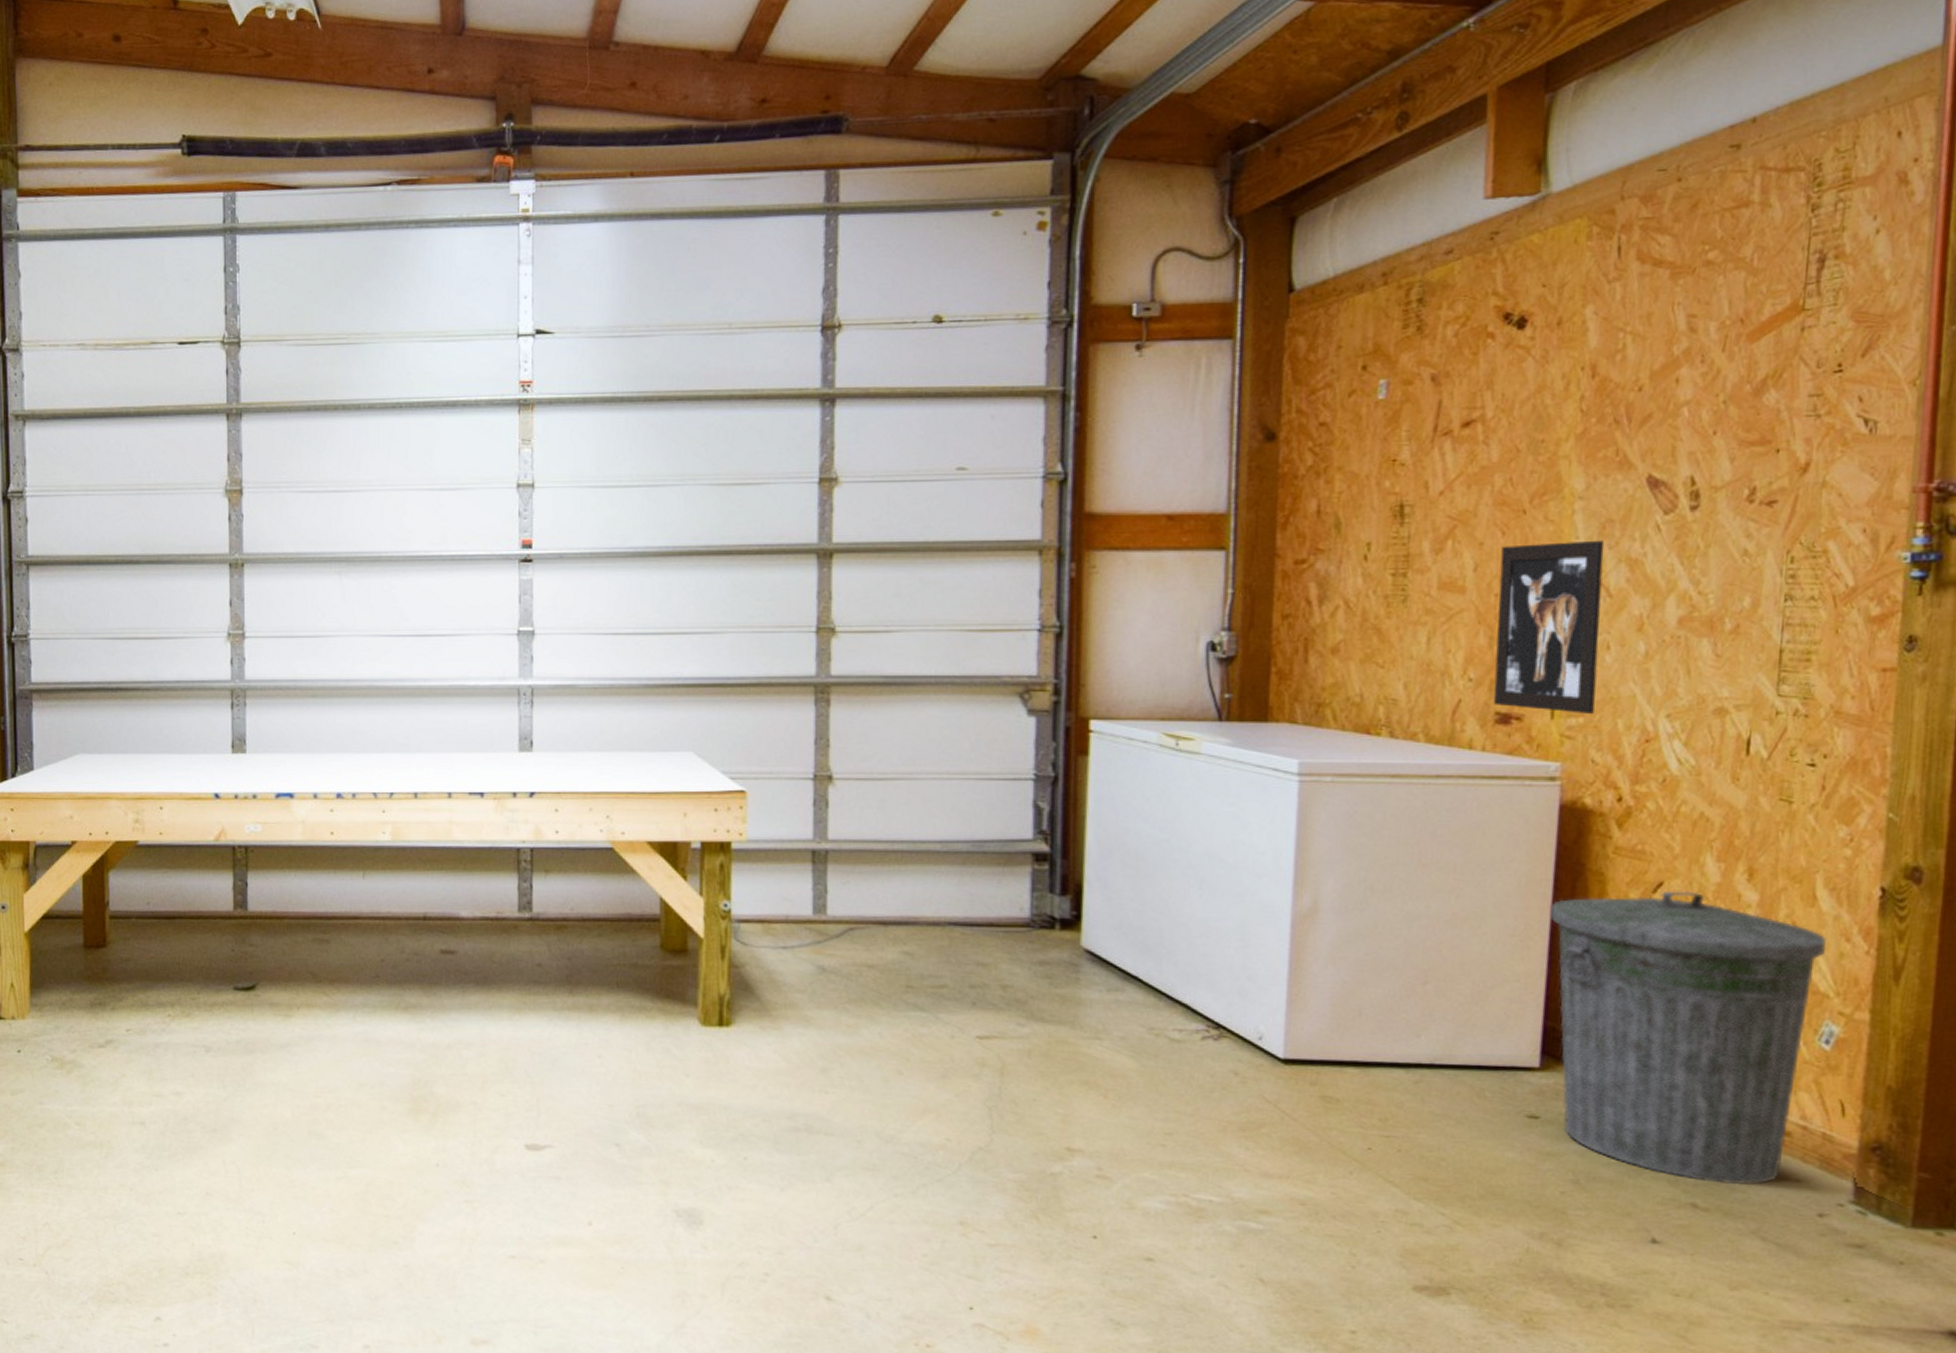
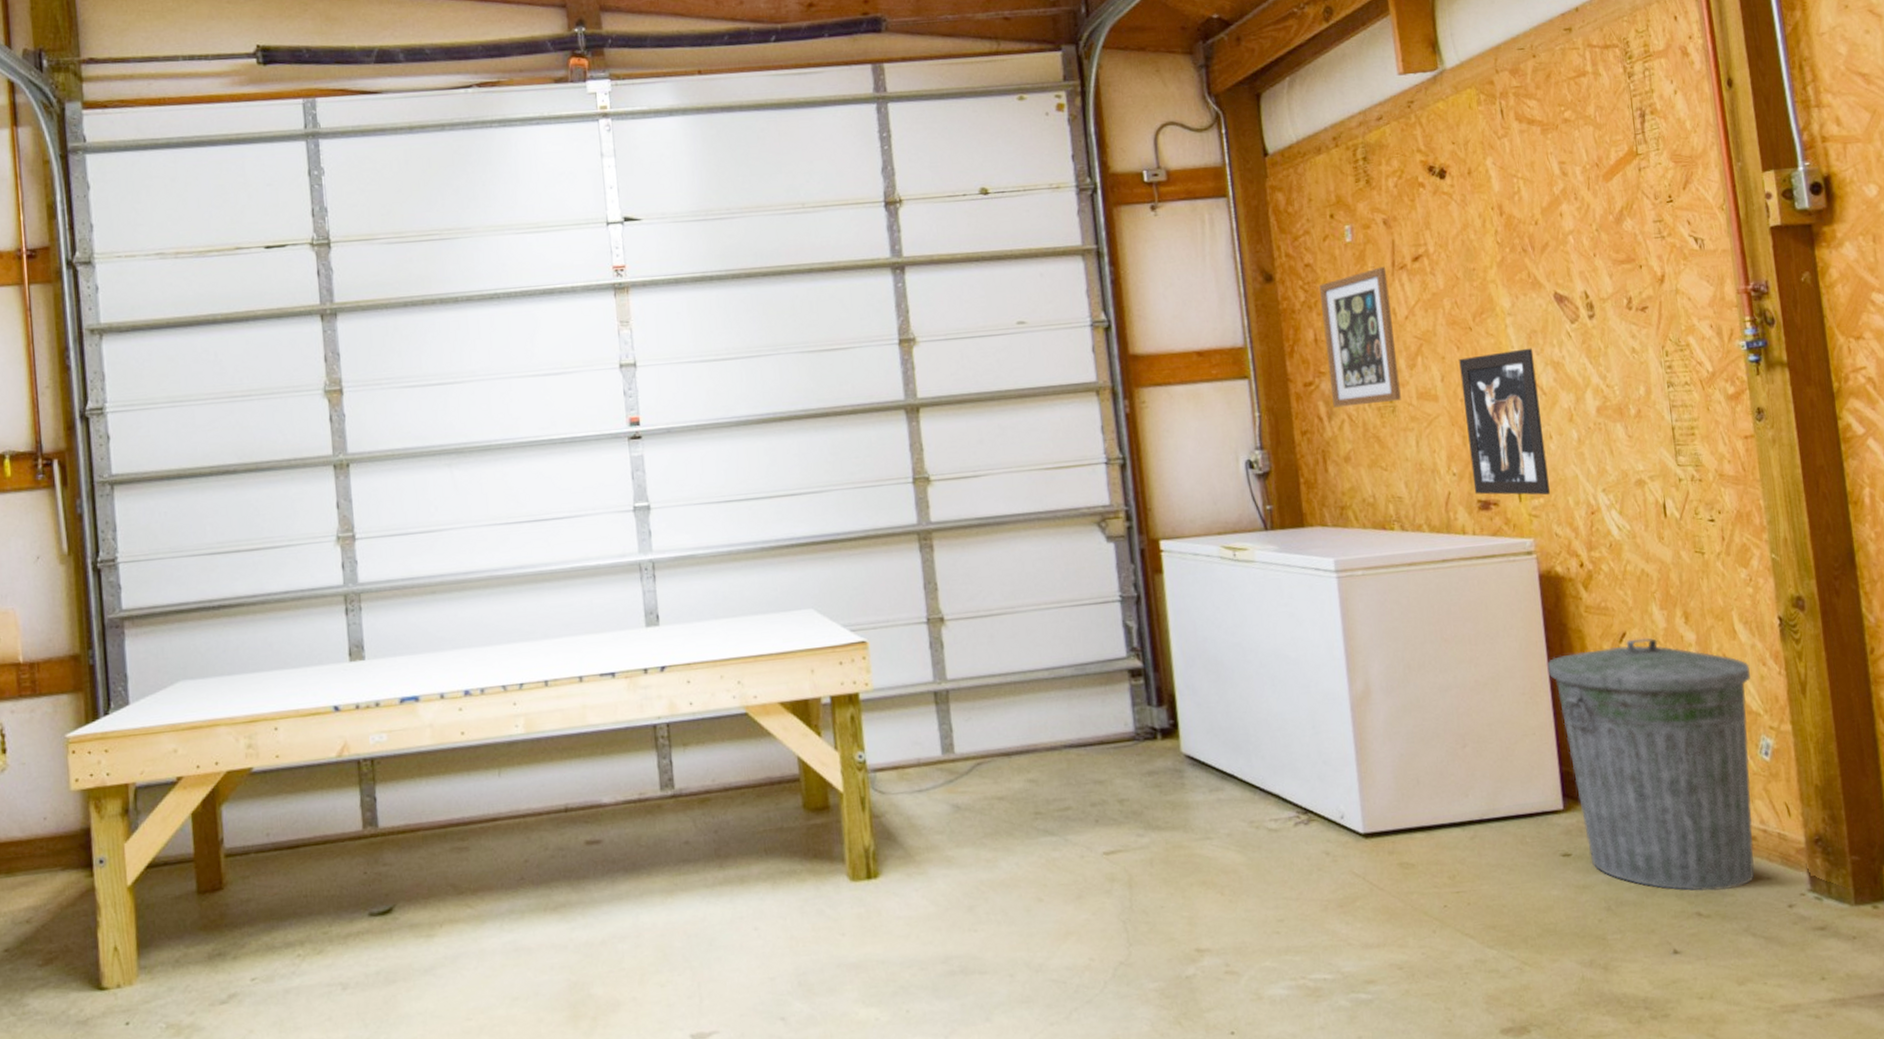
wall art: none [1328,431,1425,591] -> present [1319,267,1401,408]

